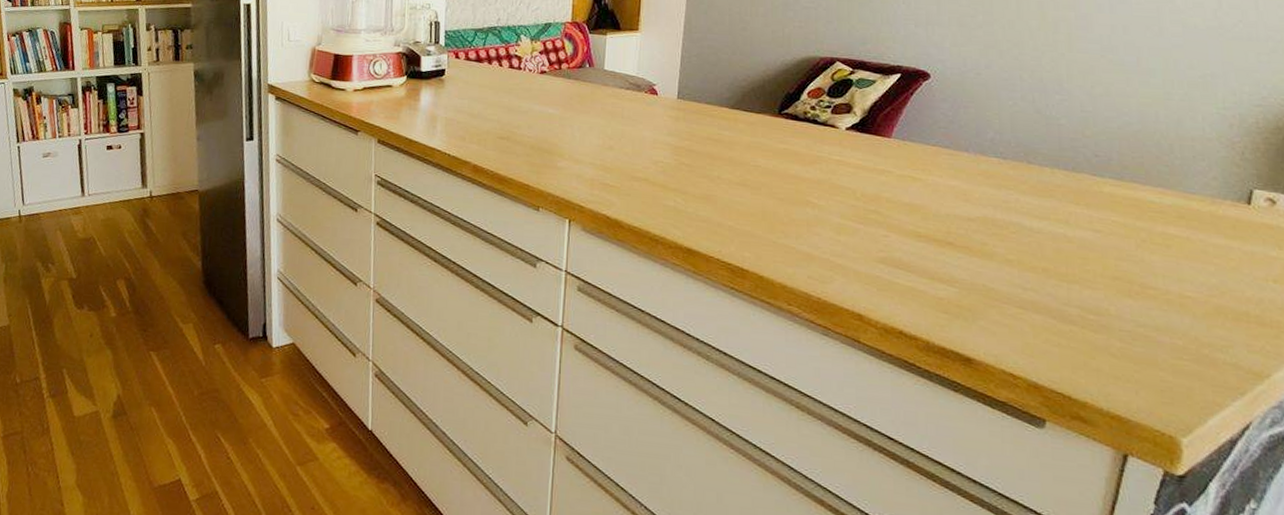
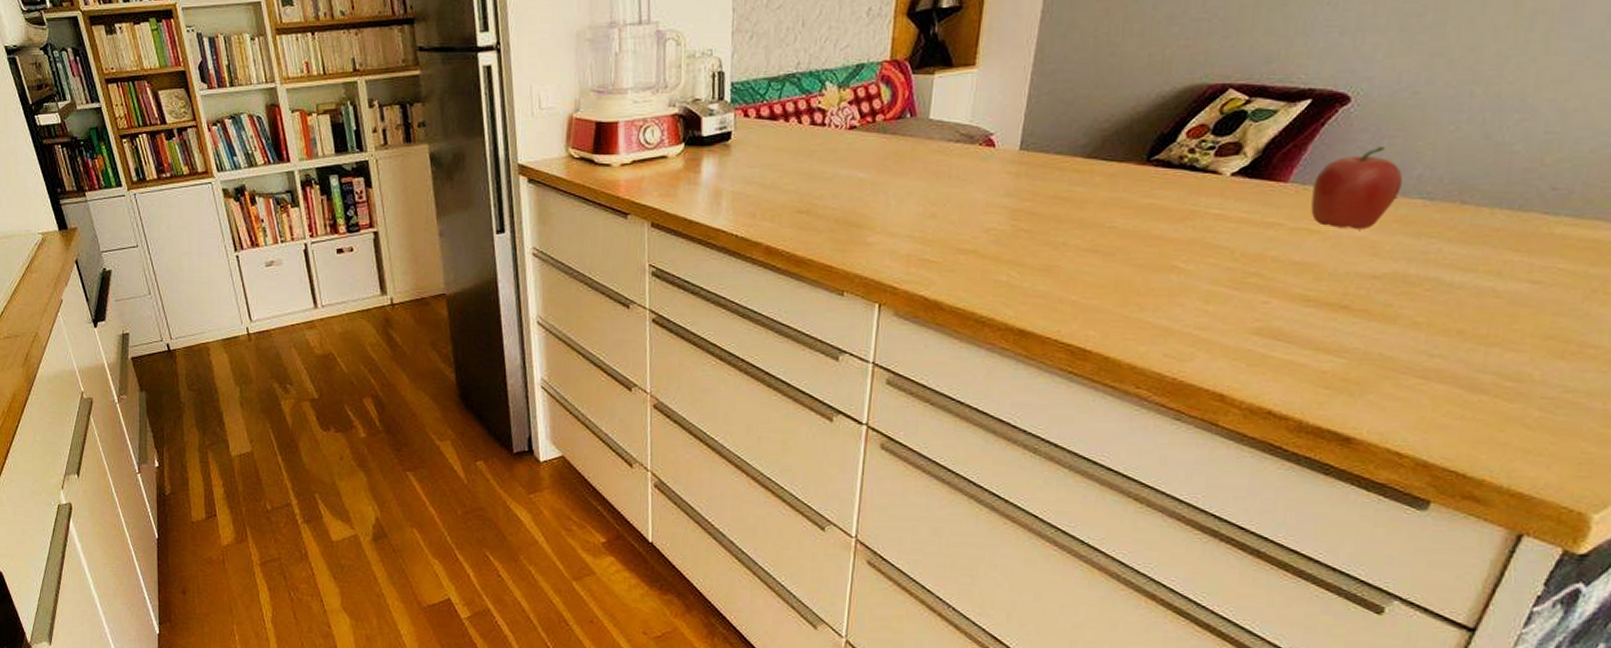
fruit: none [911,114,979,180] -> present [1311,147,1403,230]

